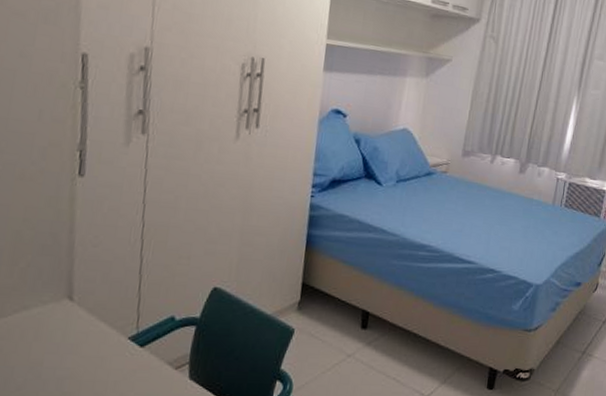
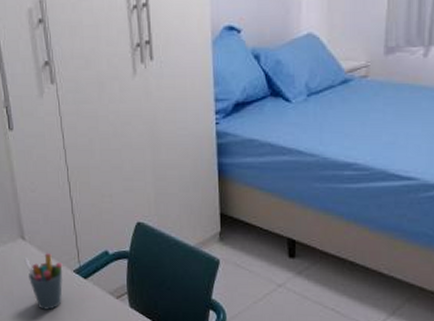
pen holder: none [66,315,116,384] -> present [24,252,63,311]

